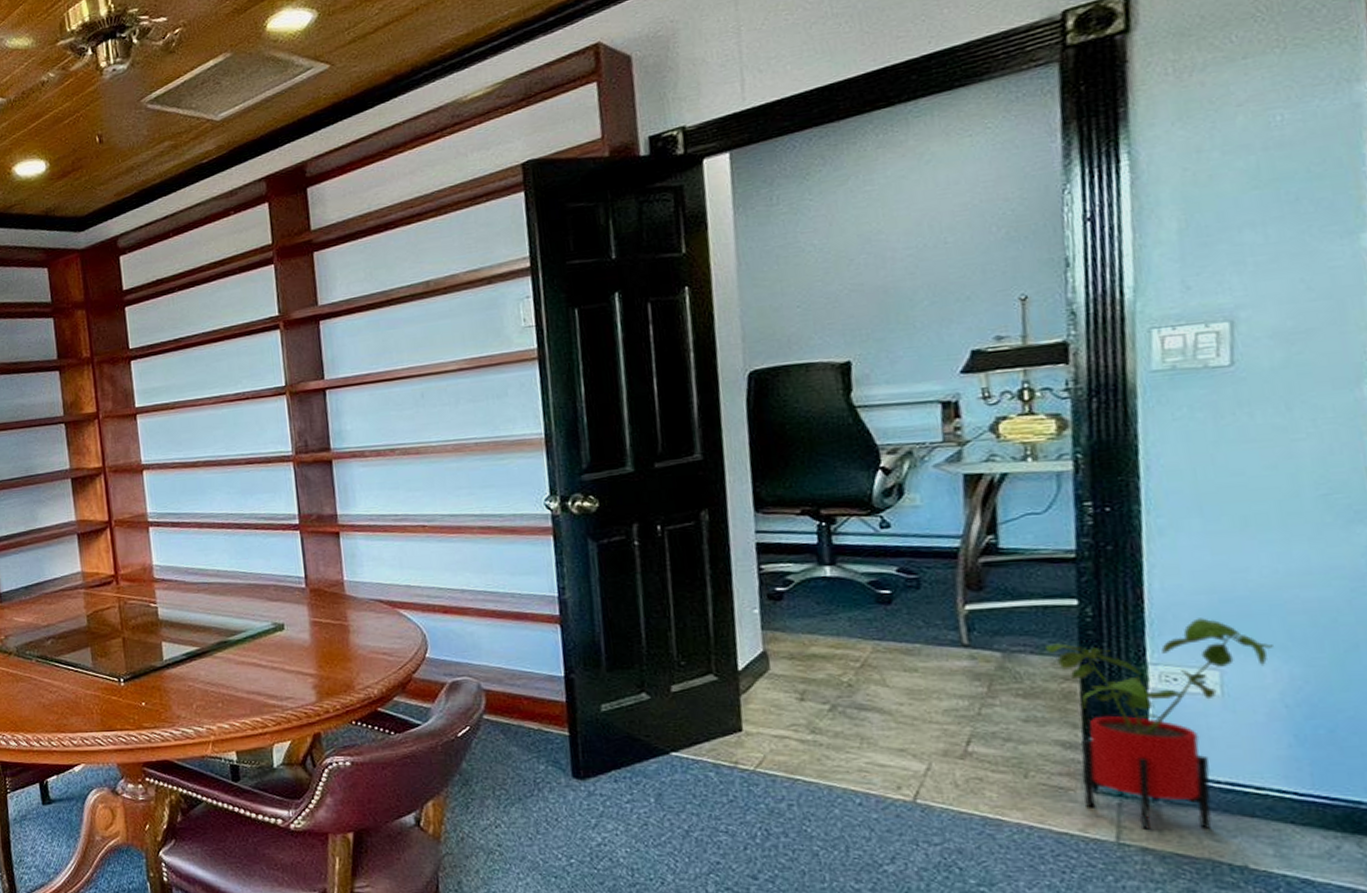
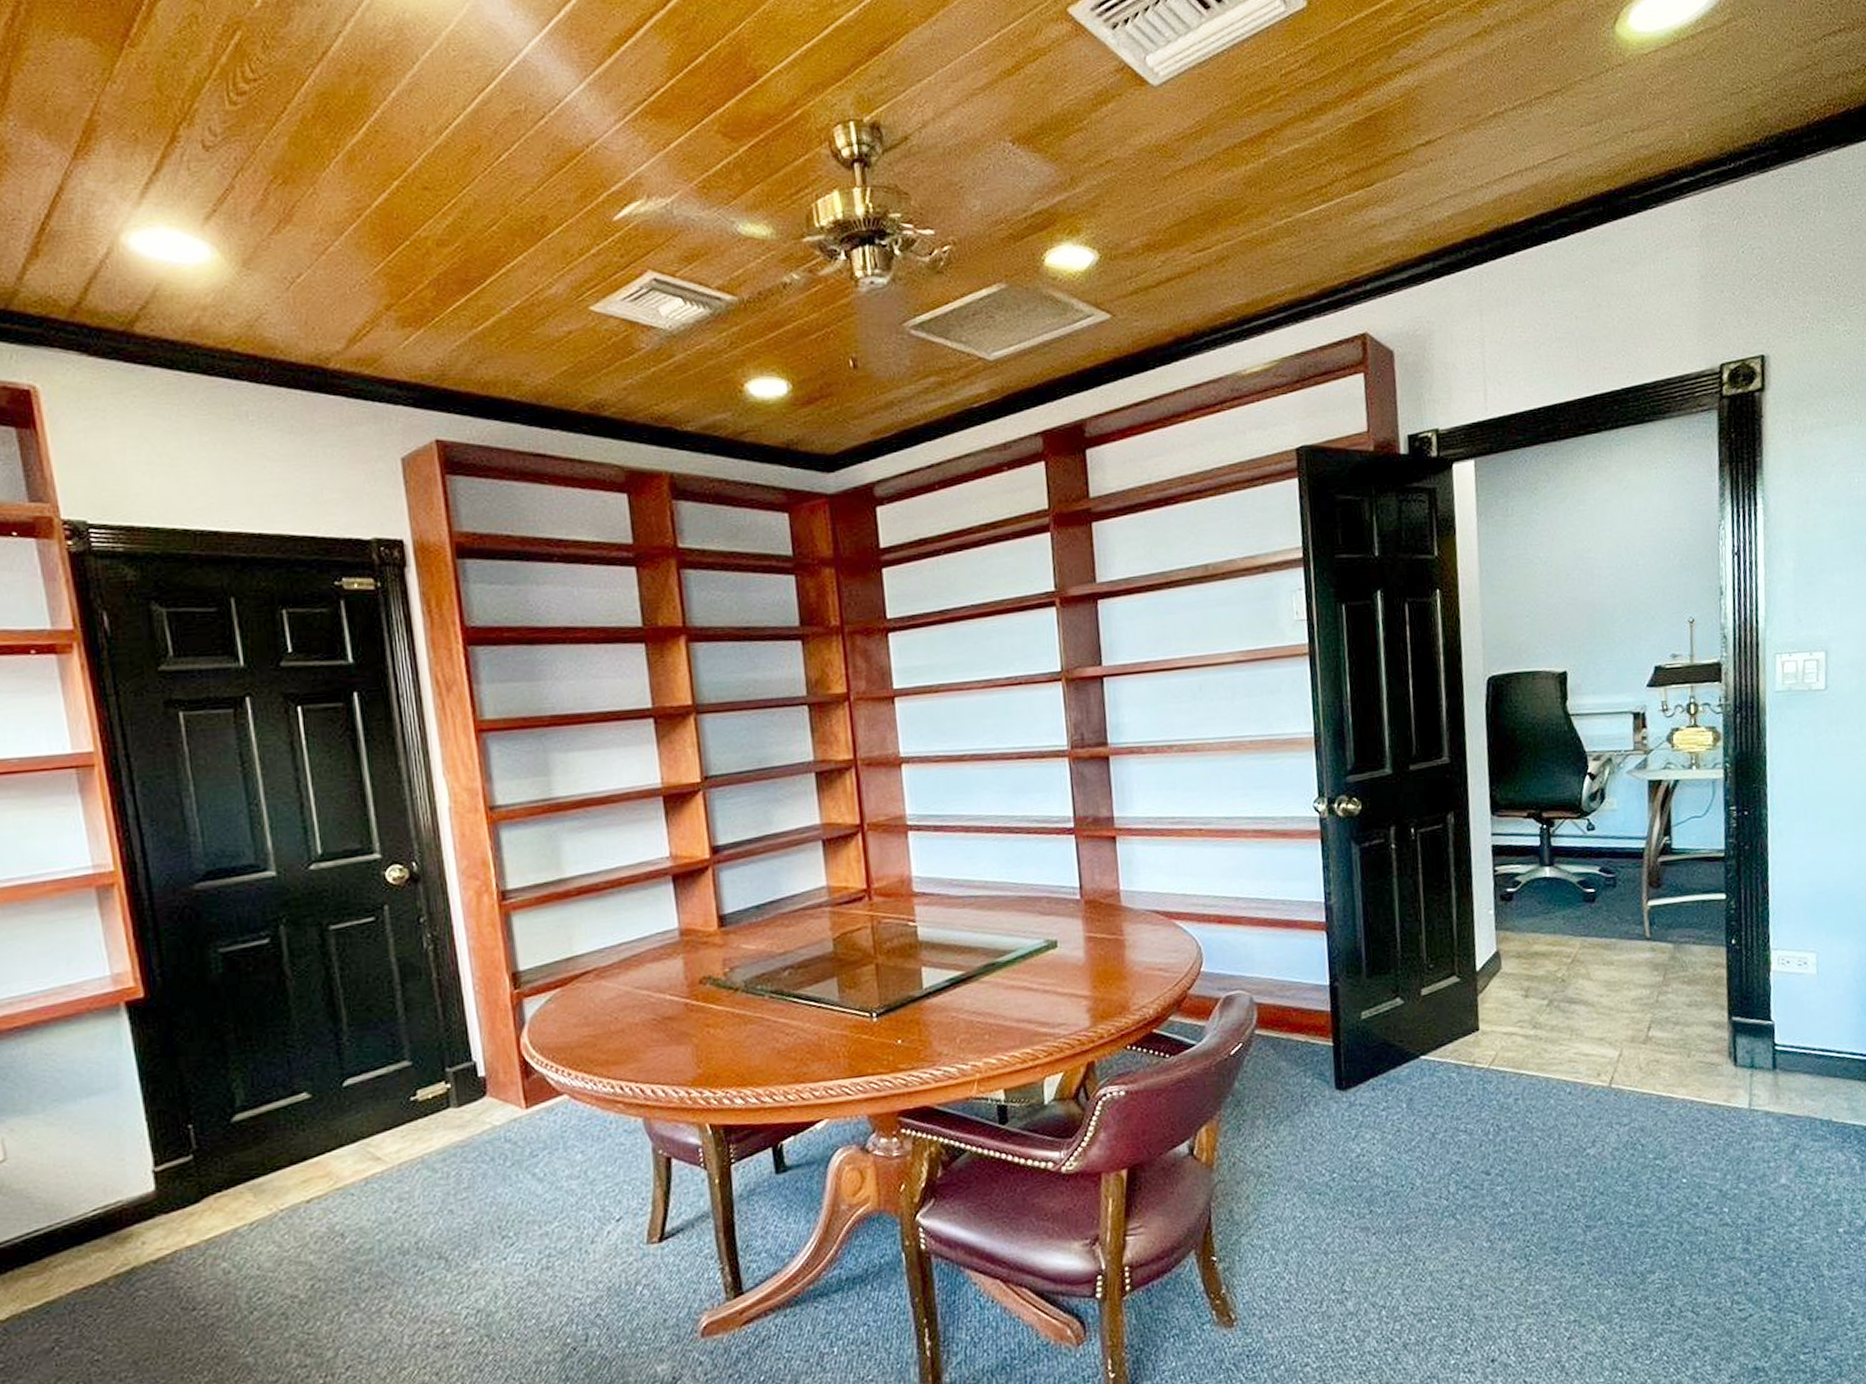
house plant: present [1044,618,1273,830] -> none [1702,907,1849,1096]

